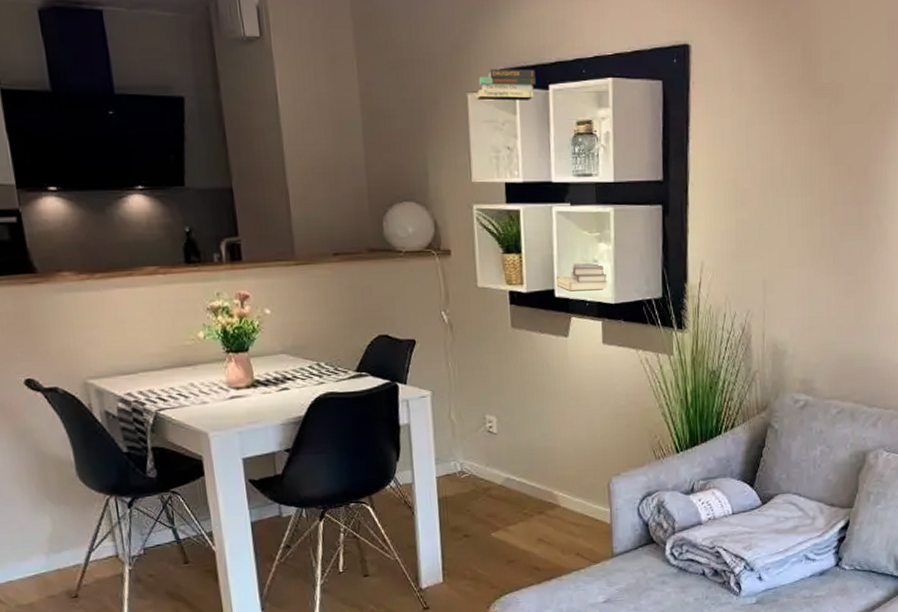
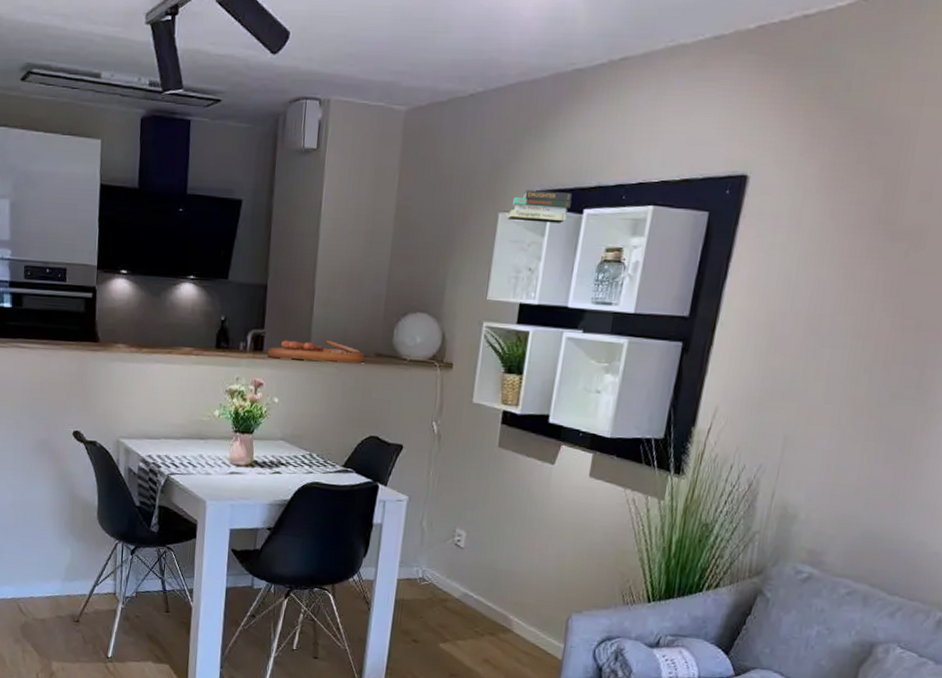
cutting board: none [247,241,357,267] -> present [267,340,365,364]
books: present [556,263,608,292] -> none [552,392,608,423]

